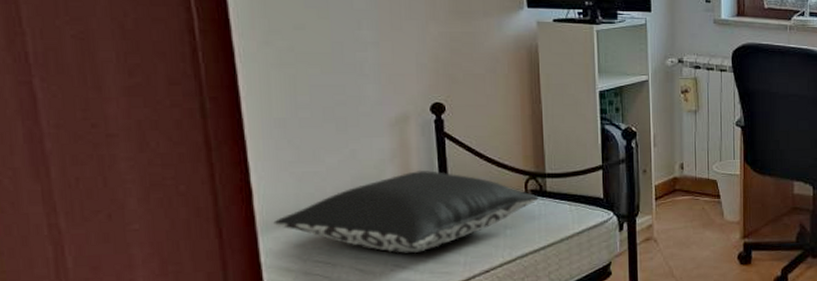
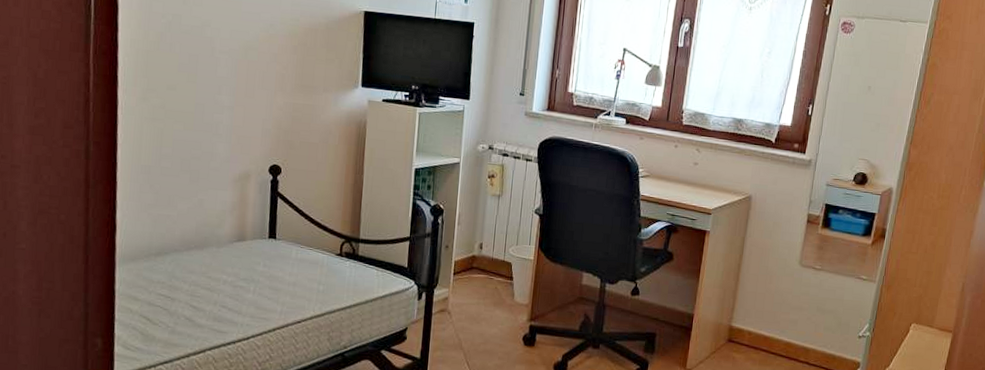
pillow: present [273,170,539,253] -> none [129,224,351,297]

